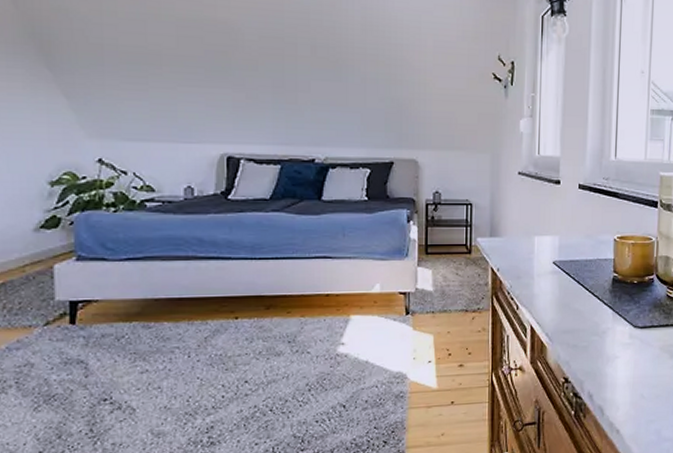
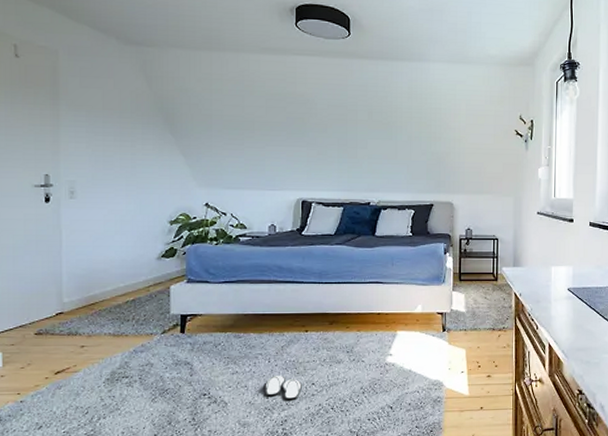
slippers: none [184,373,232,402] -> present [265,376,302,400]

